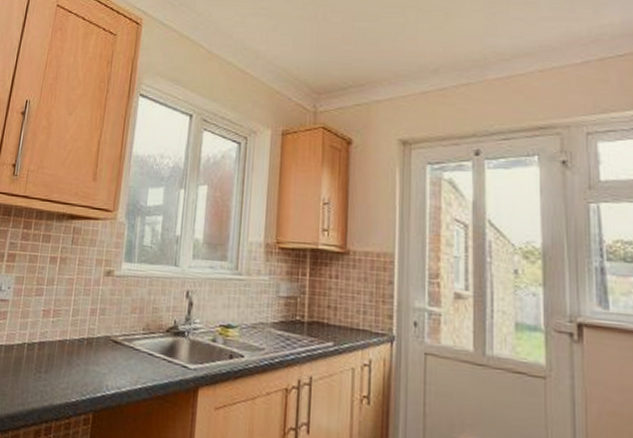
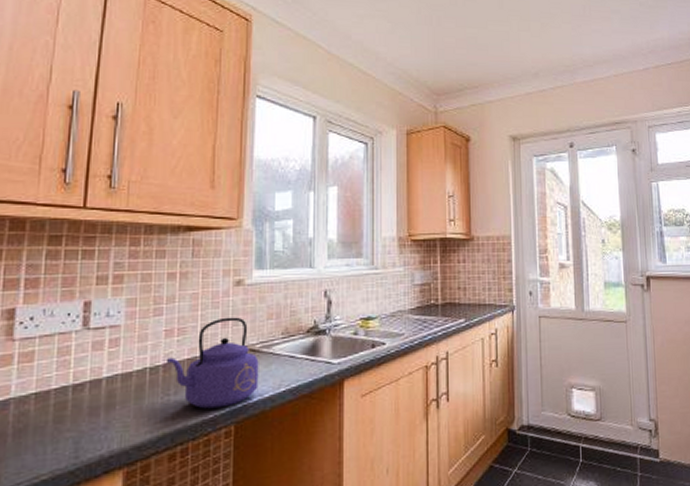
kettle: none [42,305,120,394] -> present [167,317,259,409]

